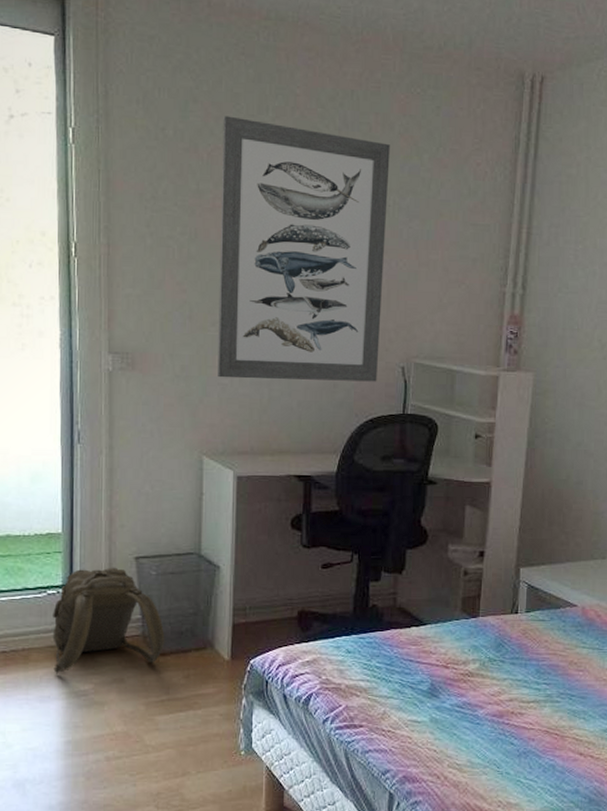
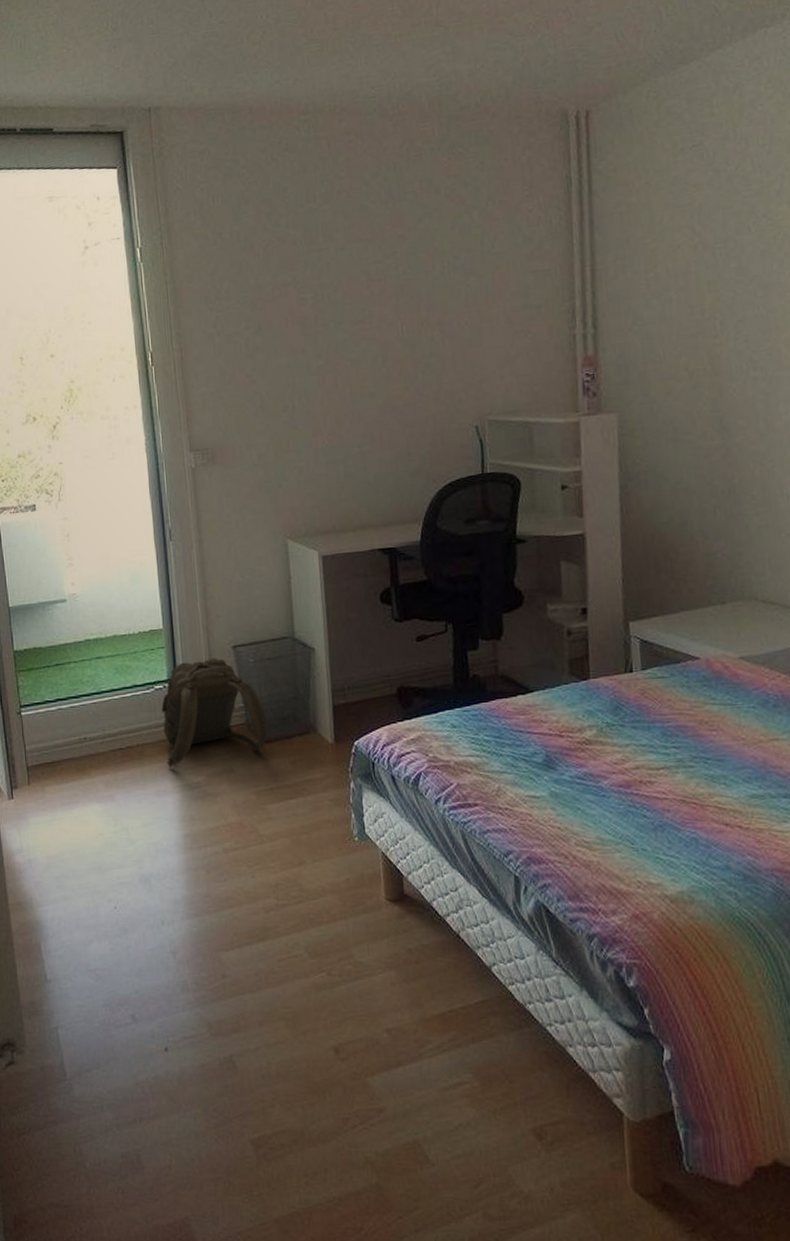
wall art: present [218,115,390,382] -> none [274,207,452,461]

